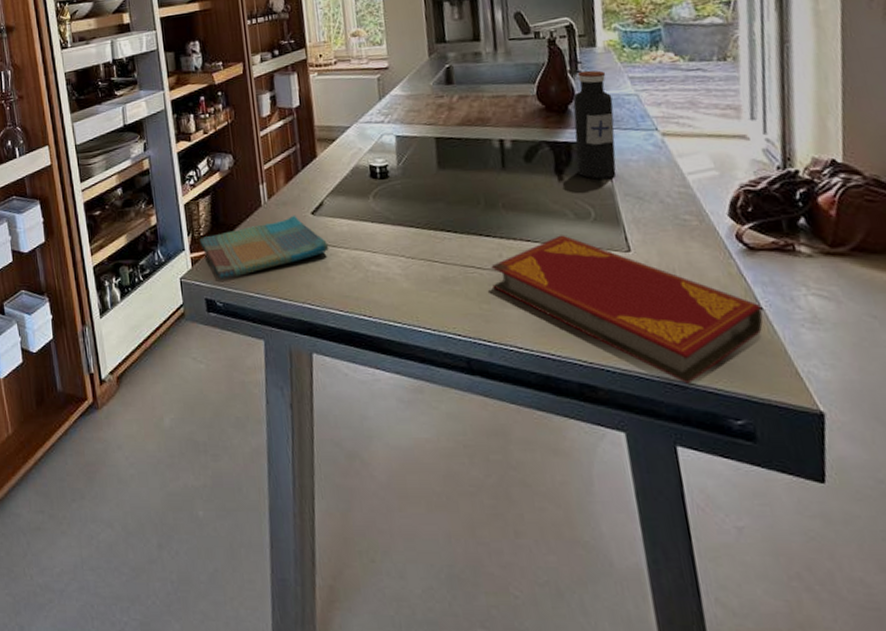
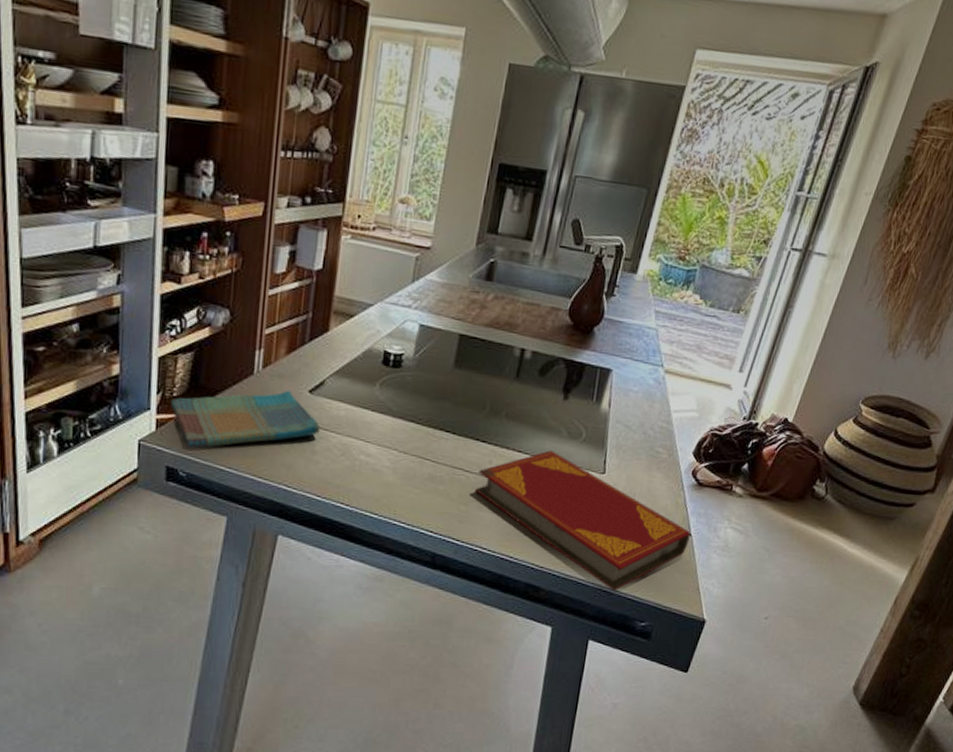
water bottle: present [573,70,617,179] -> none [582,295,637,404]

